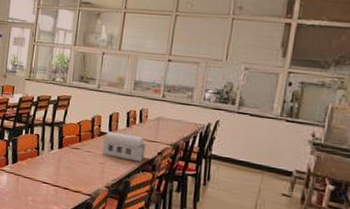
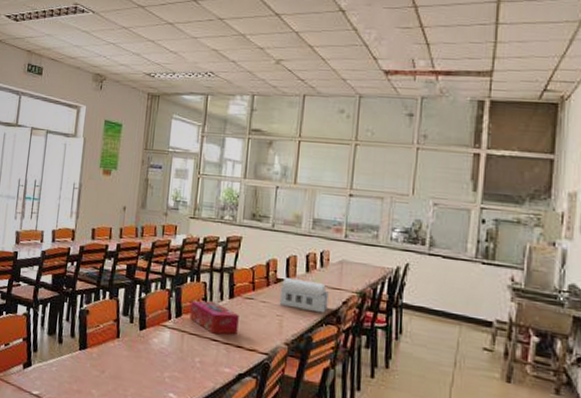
tissue box: none [24,149,67,178] -> present [190,300,239,335]

